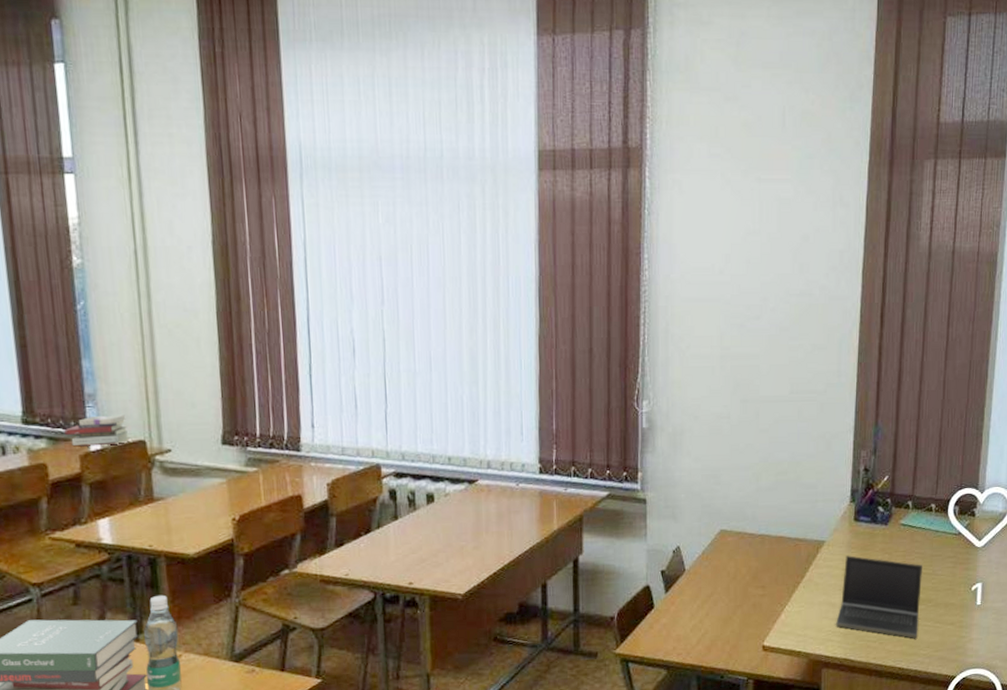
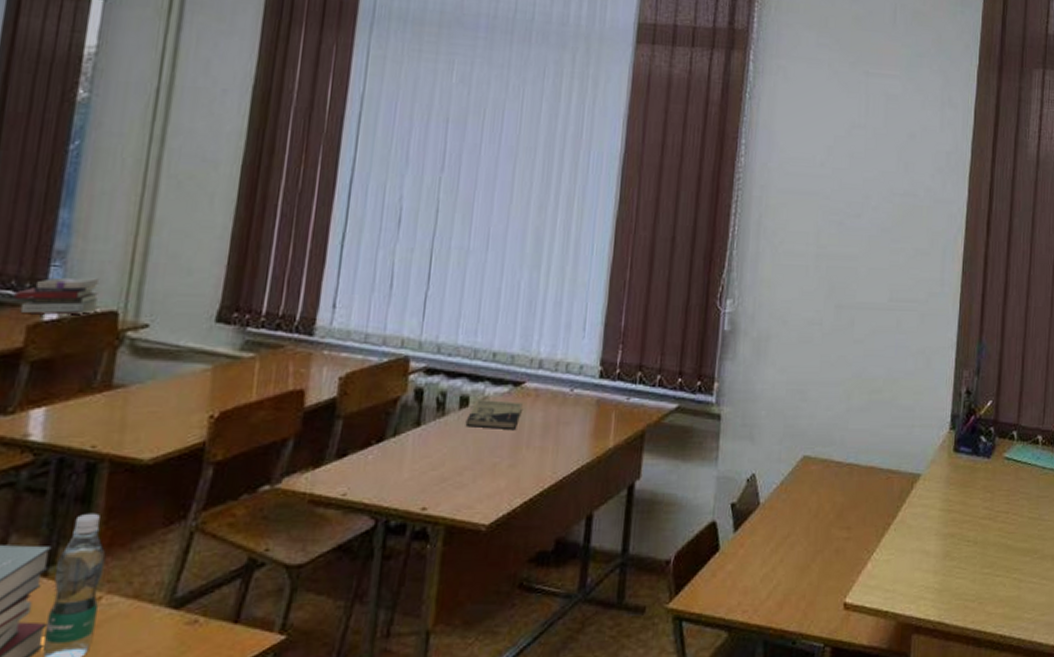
book: none [433,496,478,519] -> present [465,400,523,429]
laptop computer: present [835,555,922,639] -> none [929,493,1028,599]

